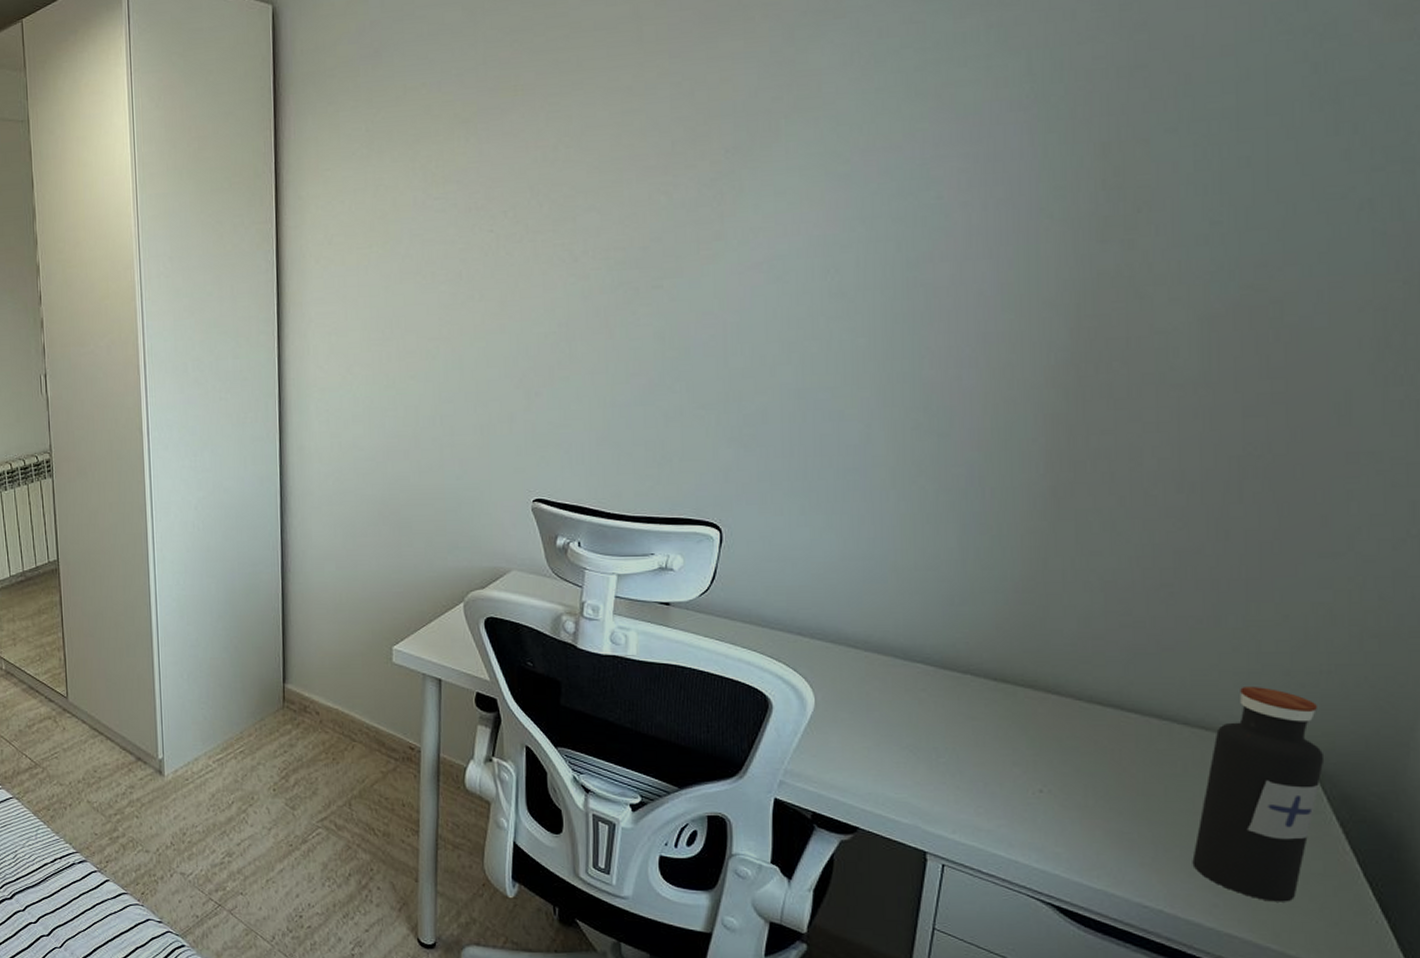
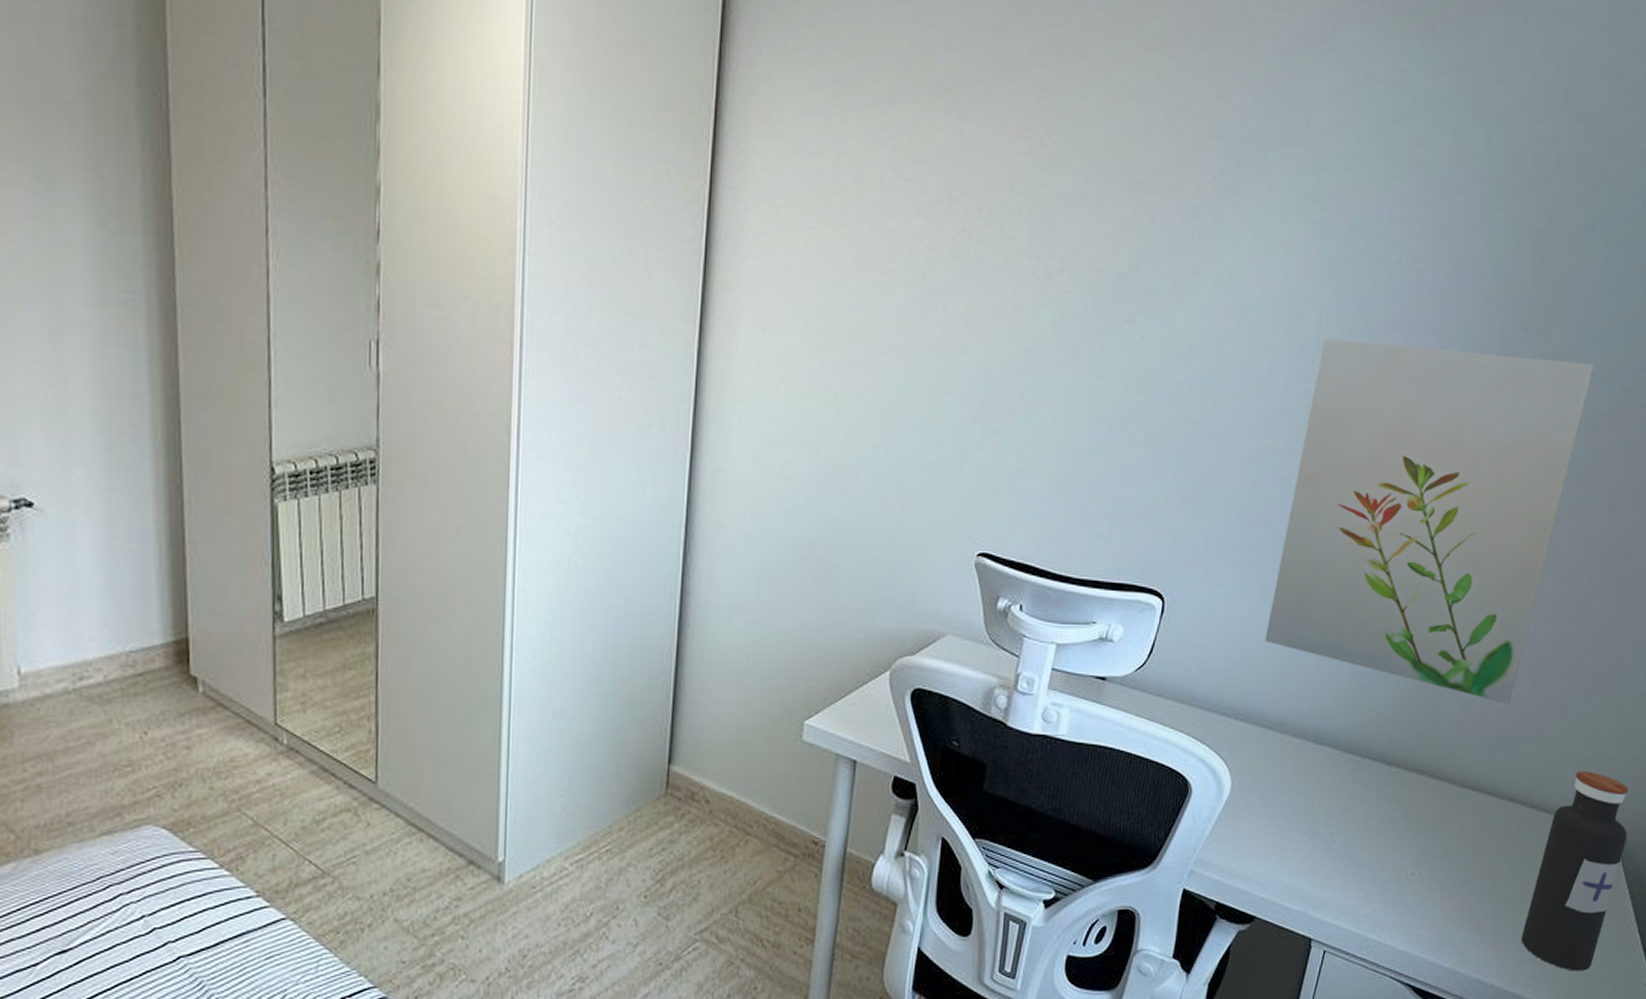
wall art: none [834,265,1199,618] -> present [1265,338,1595,704]

